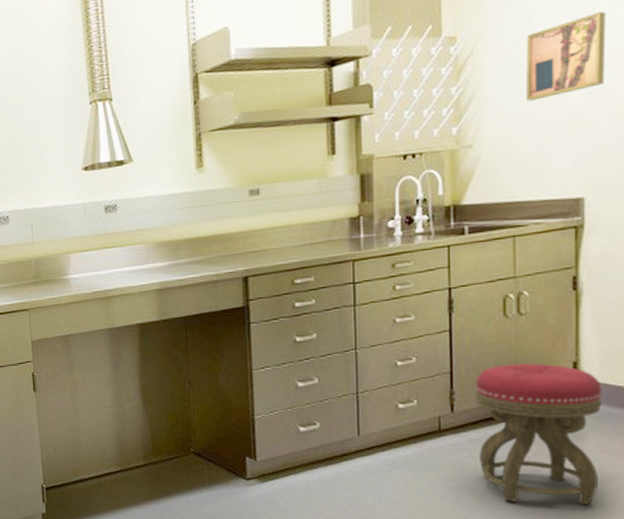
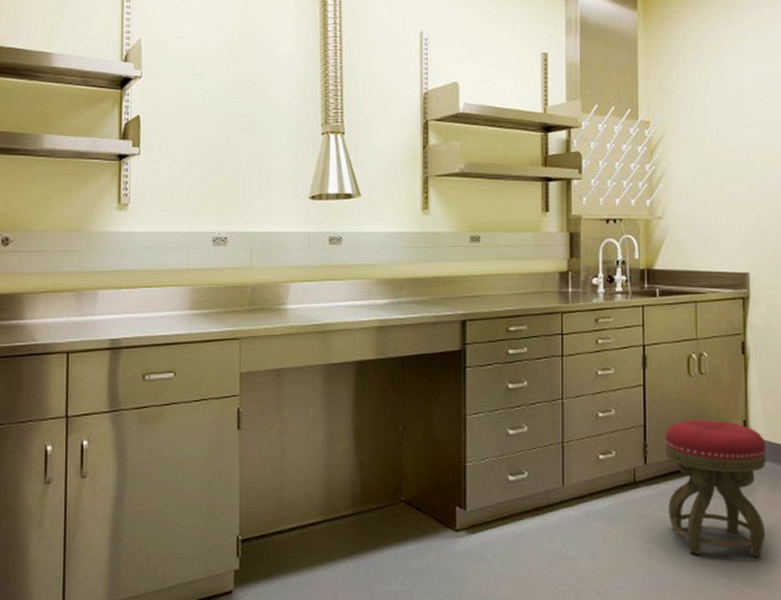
wall art: present [526,11,606,101] -> none [704,119,763,185]

